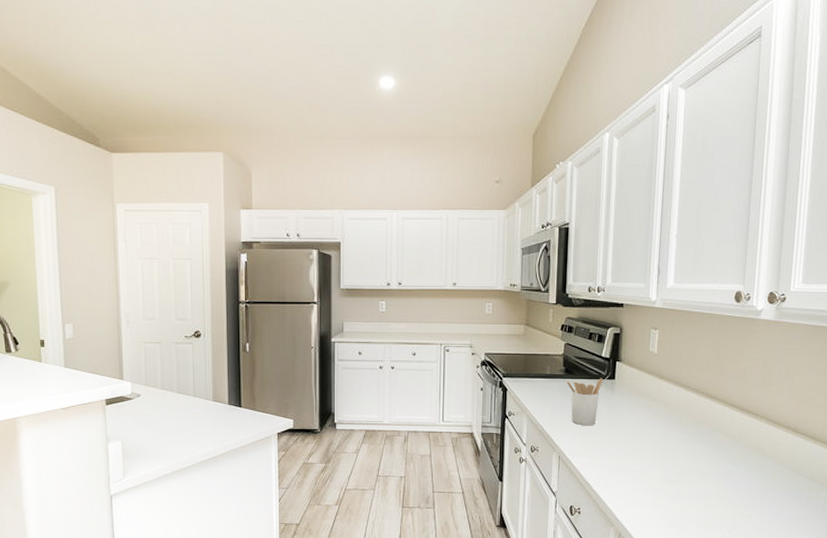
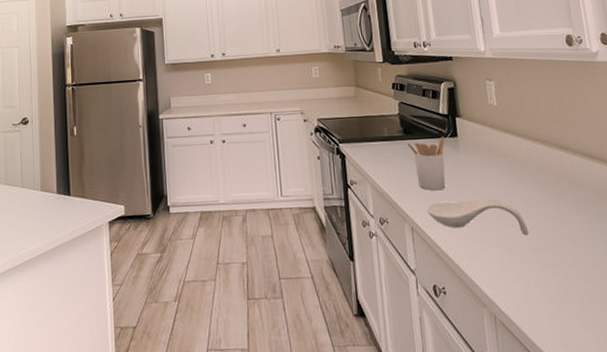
spoon rest: none [575,436,664,469] -> present [426,199,529,235]

